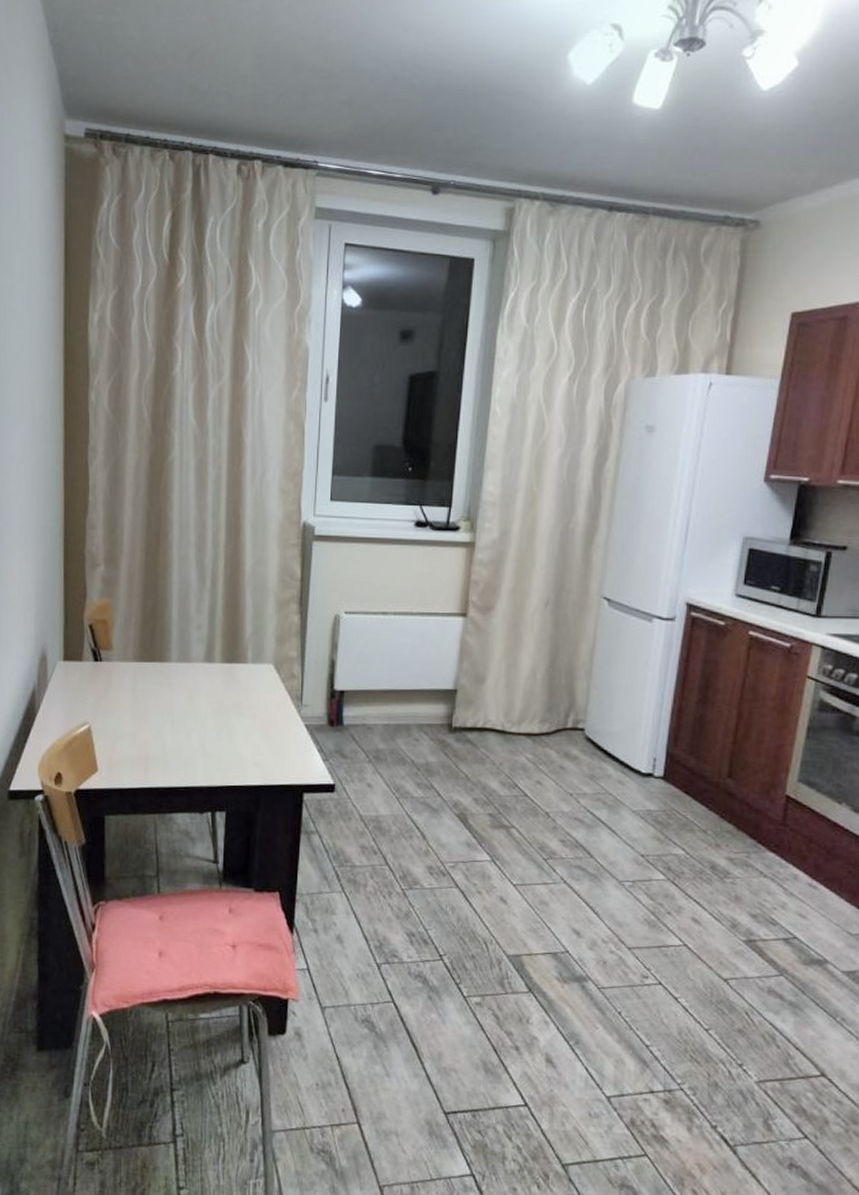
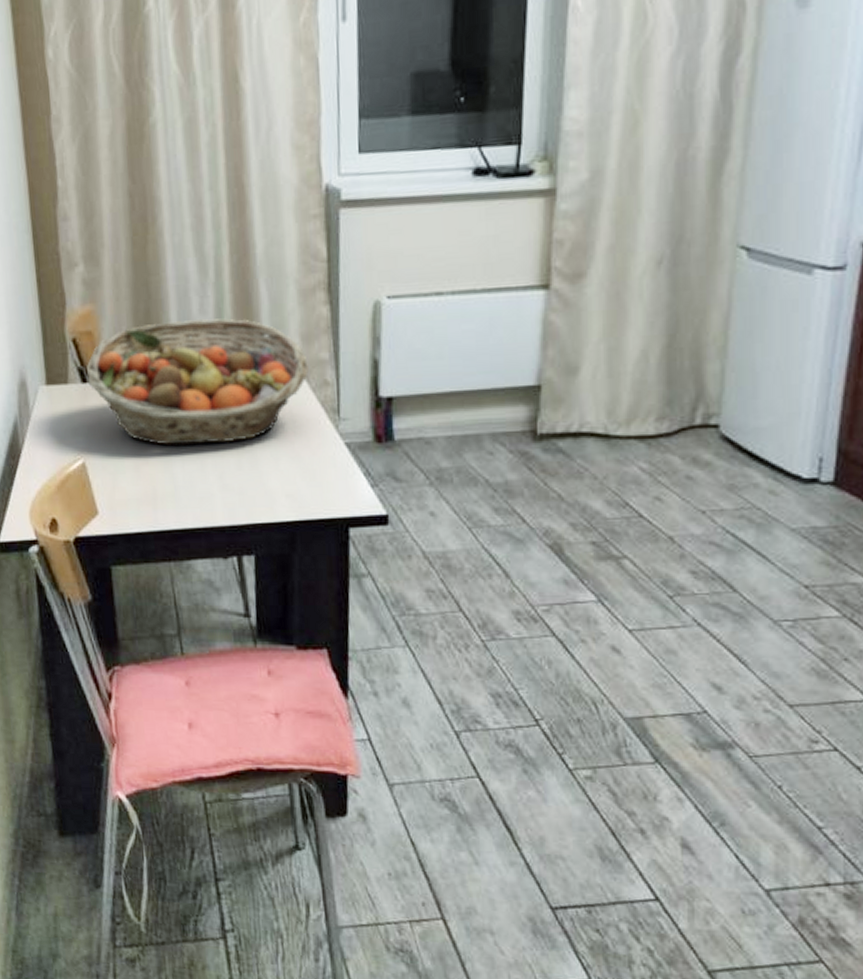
fruit basket: none [99,617,280,719] -> present [87,318,308,446]

